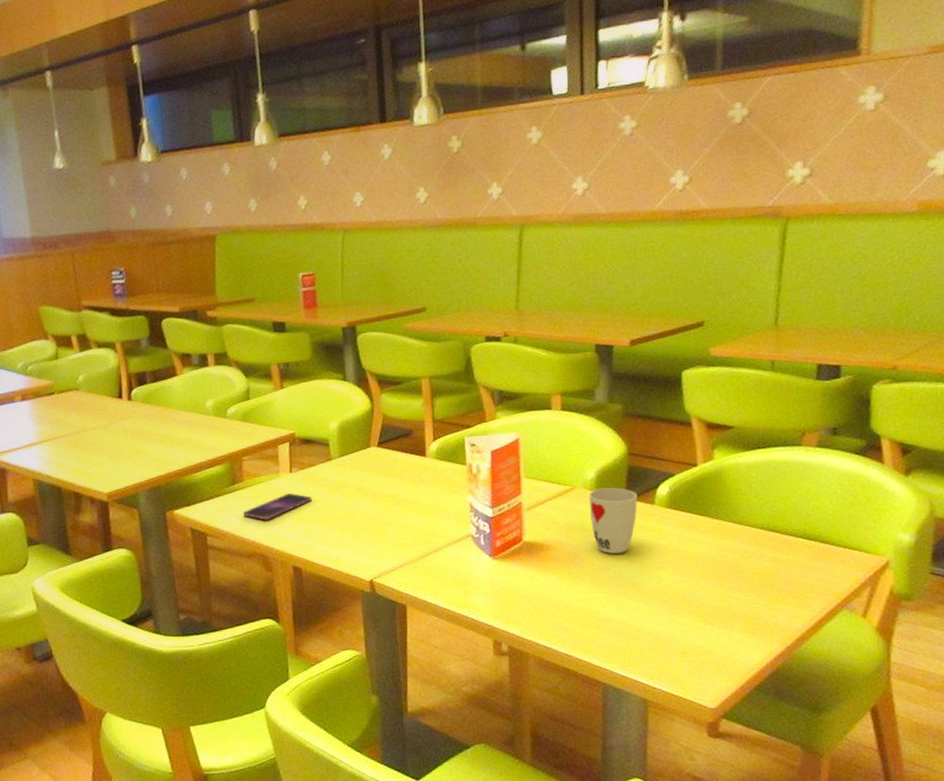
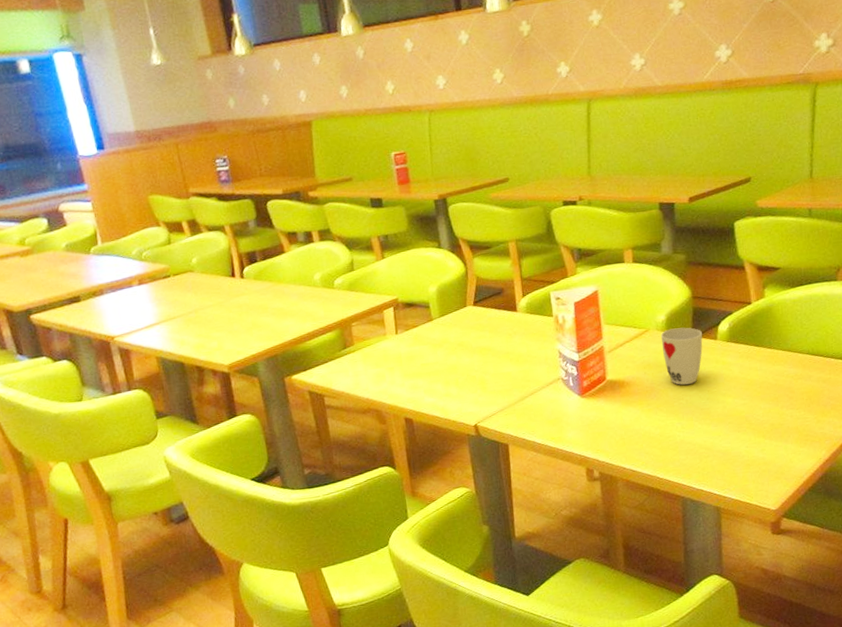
smartphone: present [243,493,312,521] -> none [356,353,418,379]

